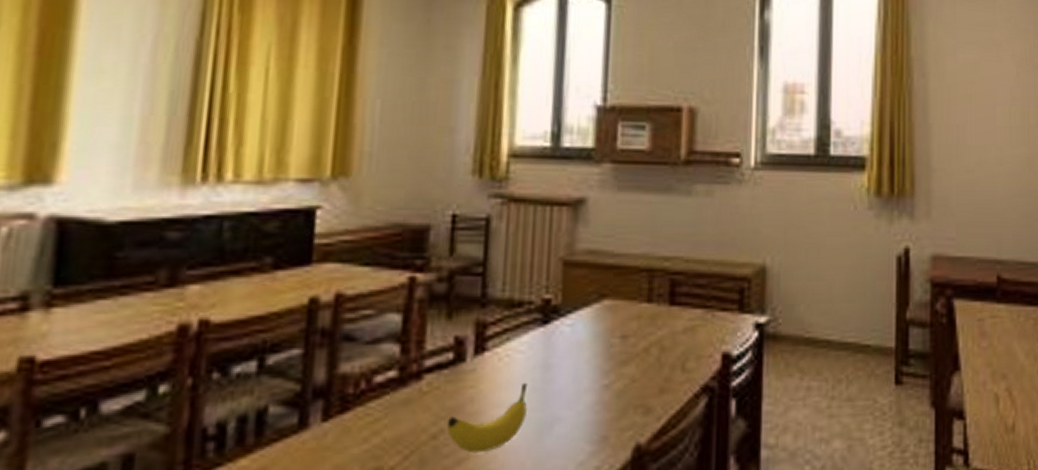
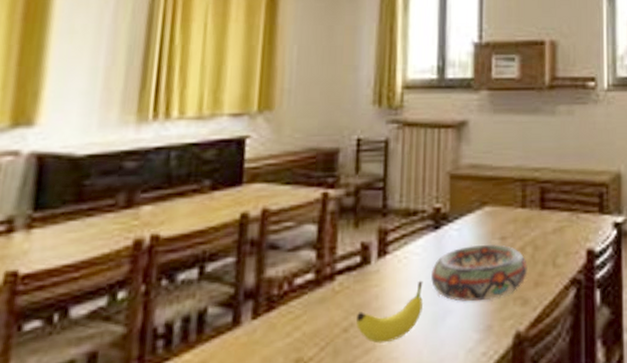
decorative bowl: none [537,343,652,409] -> present [431,244,527,302]

